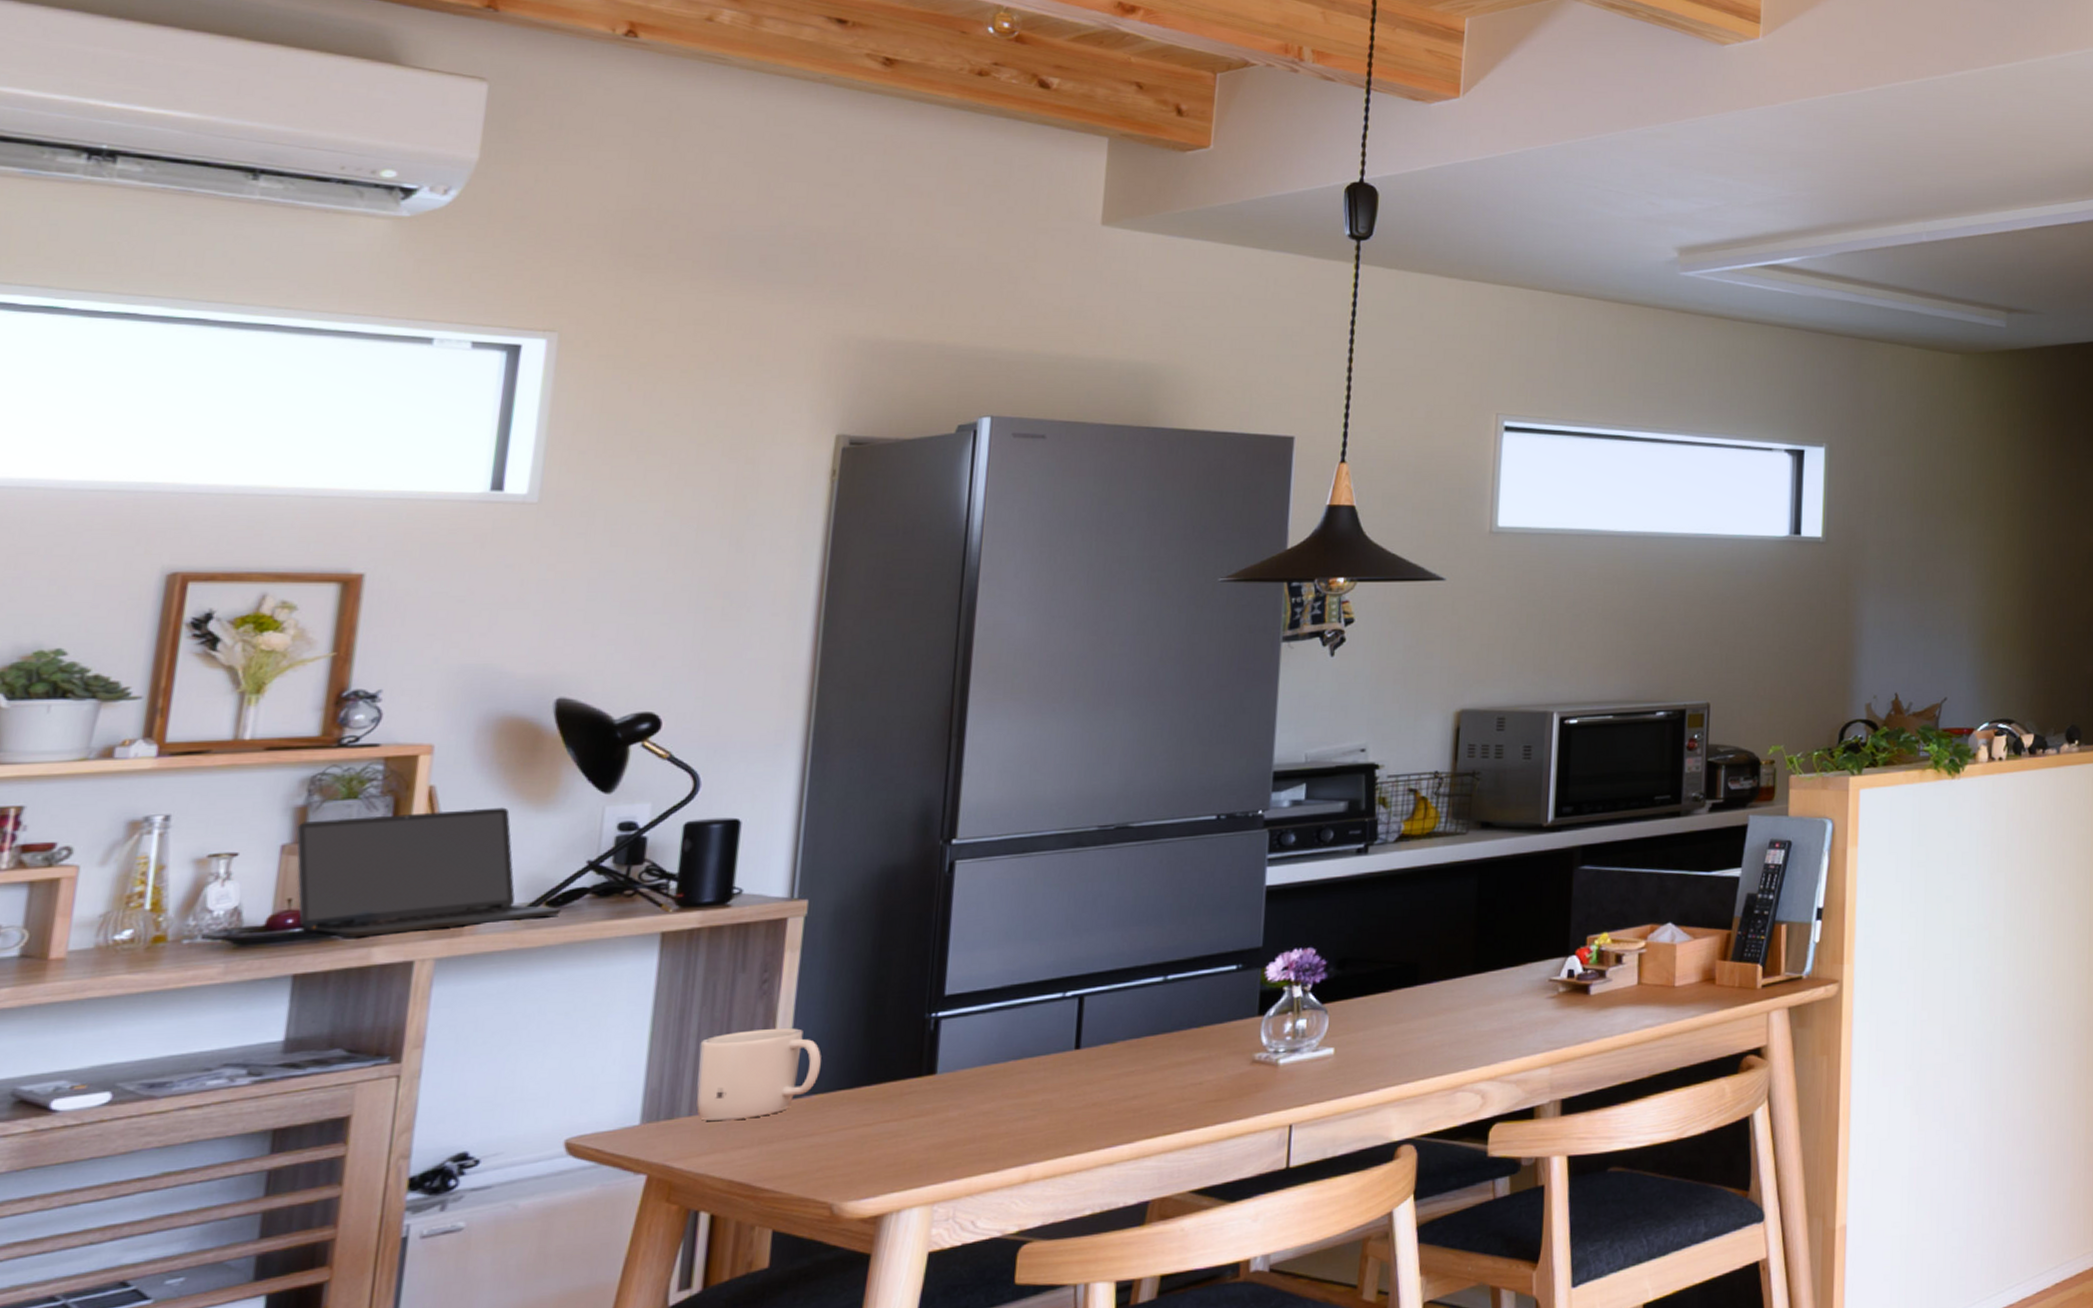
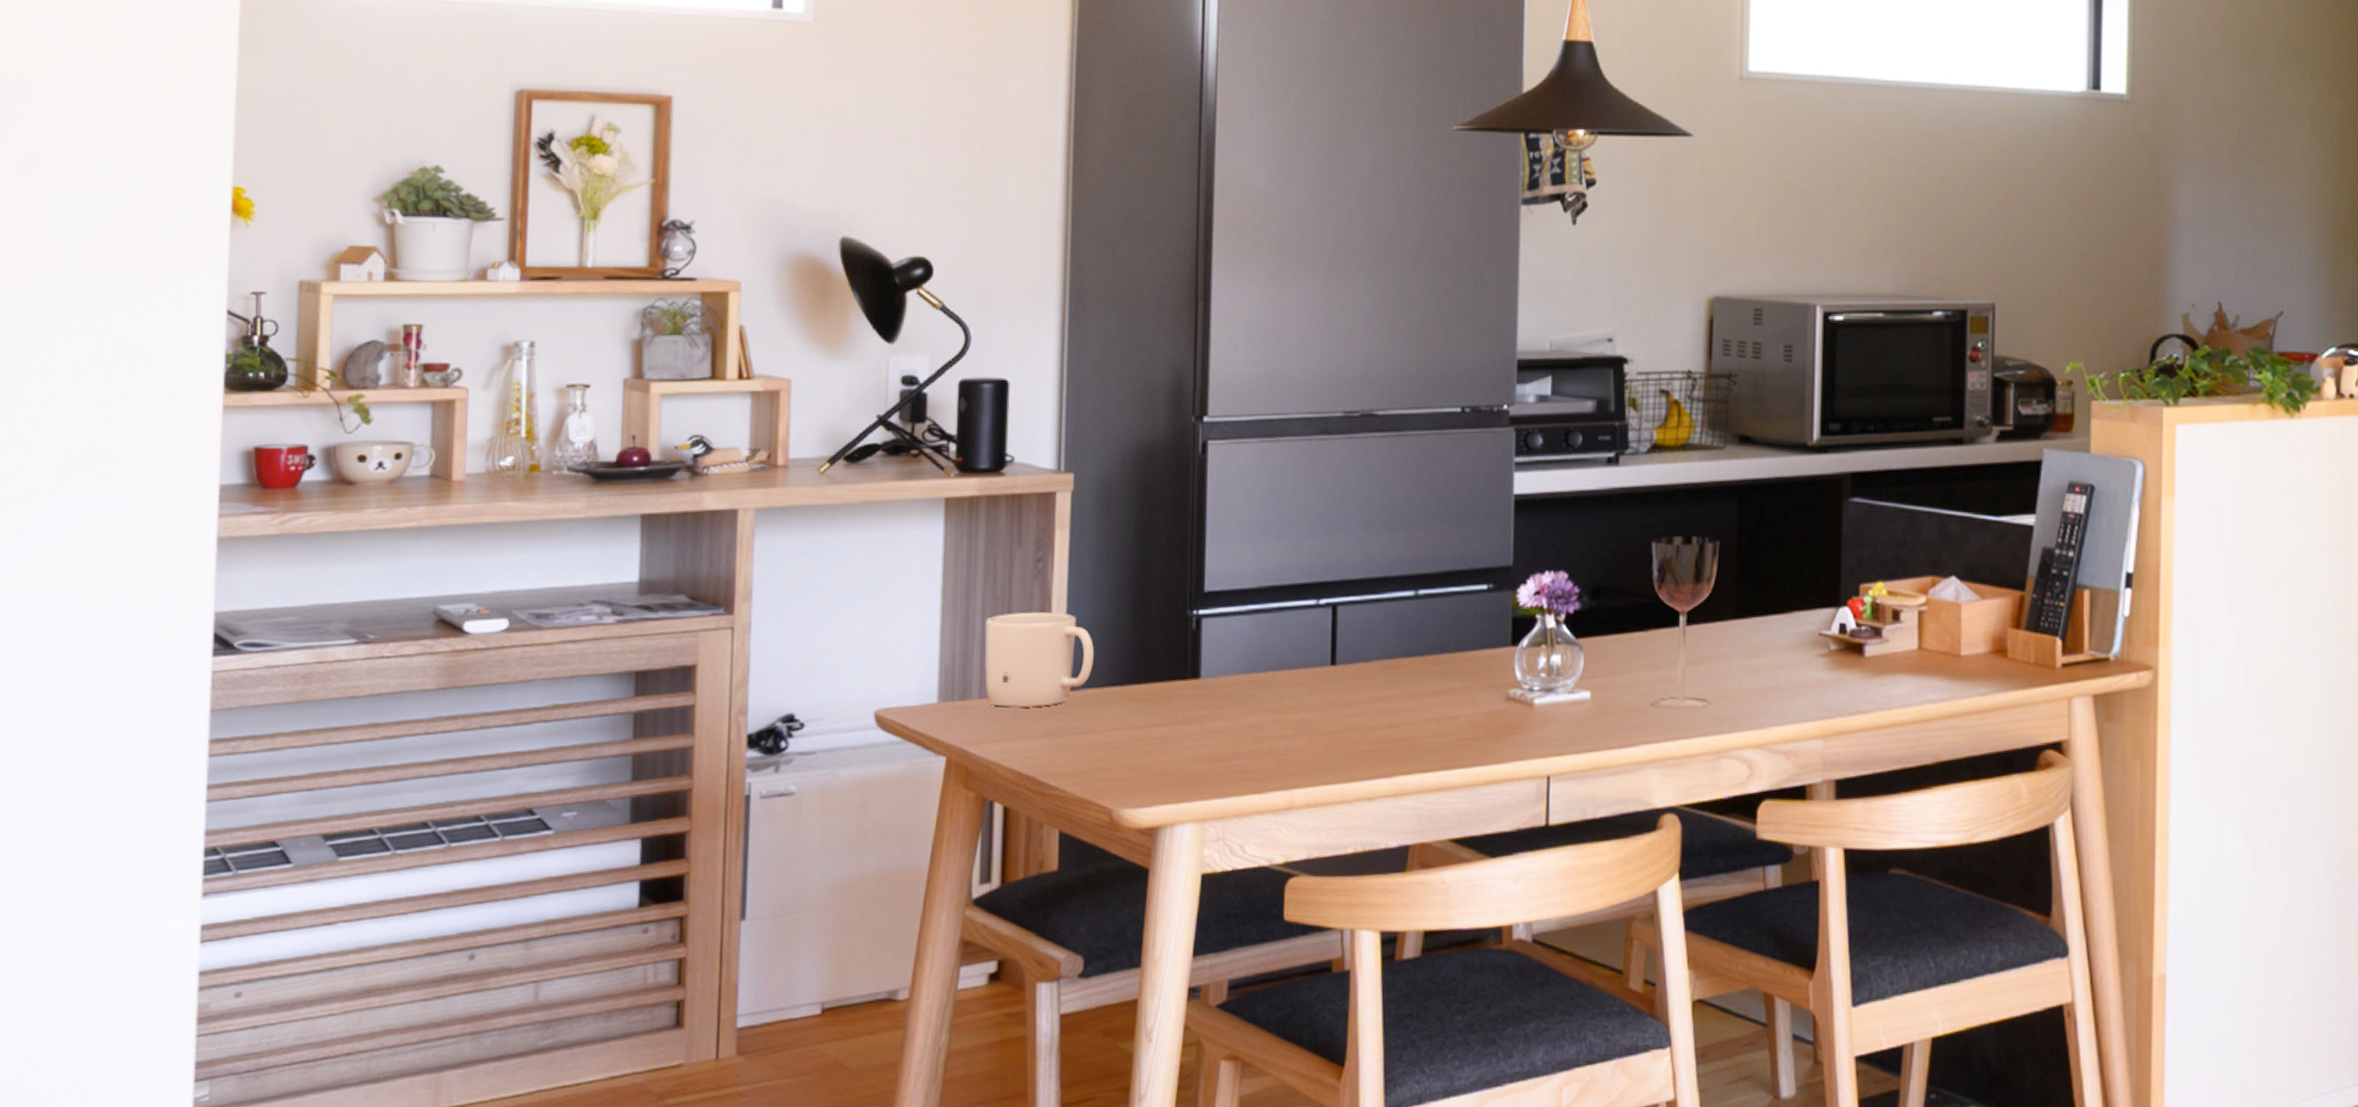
laptop: present [296,807,561,938] -> none [635,352,857,481]
wineglass: none [1389,908,1459,1057] -> present [1648,535,1719,710]

